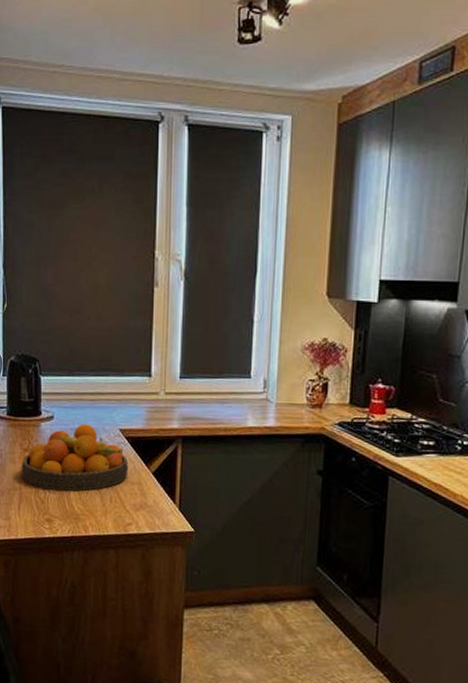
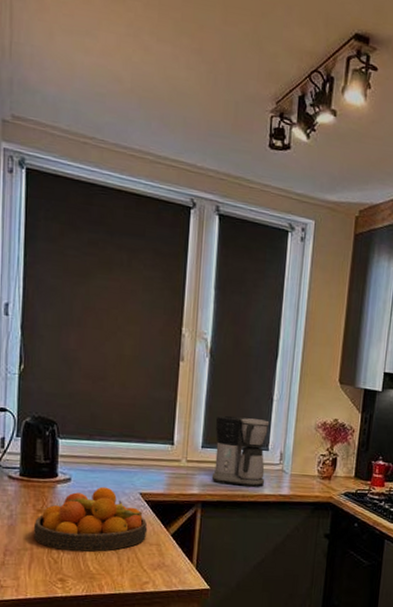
coffee maker: none [191,341,251,420] -> present [211,415,270,488]

